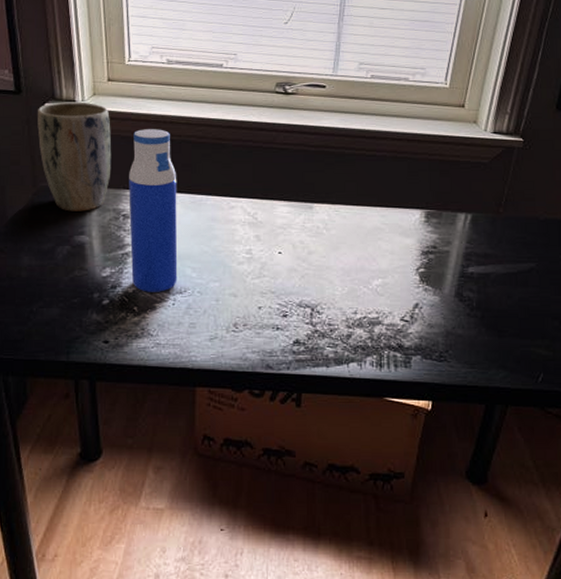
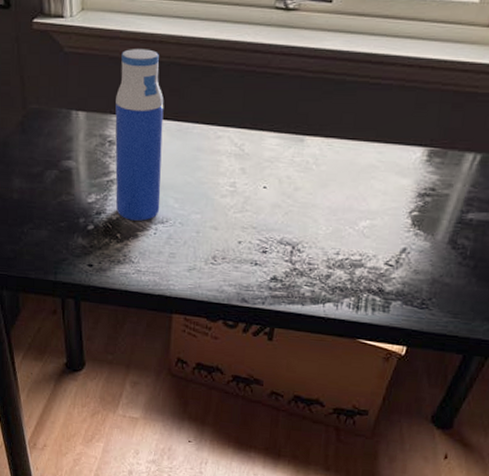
plant pot: present [37,102,112,212] -> none [26,17,99,136]

